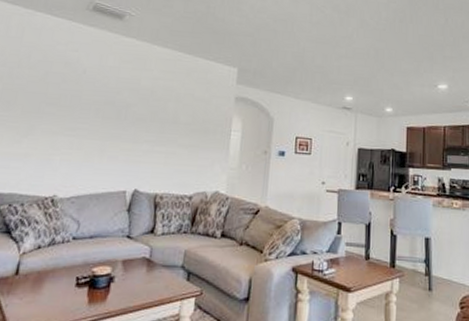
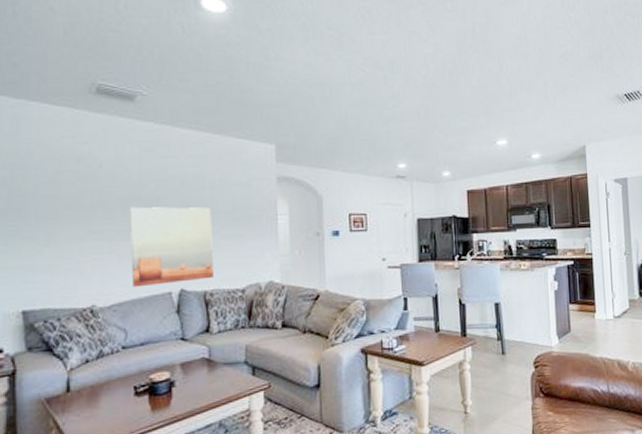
wall art: none [93,109,173,184] -> present [130,206,213,288]

